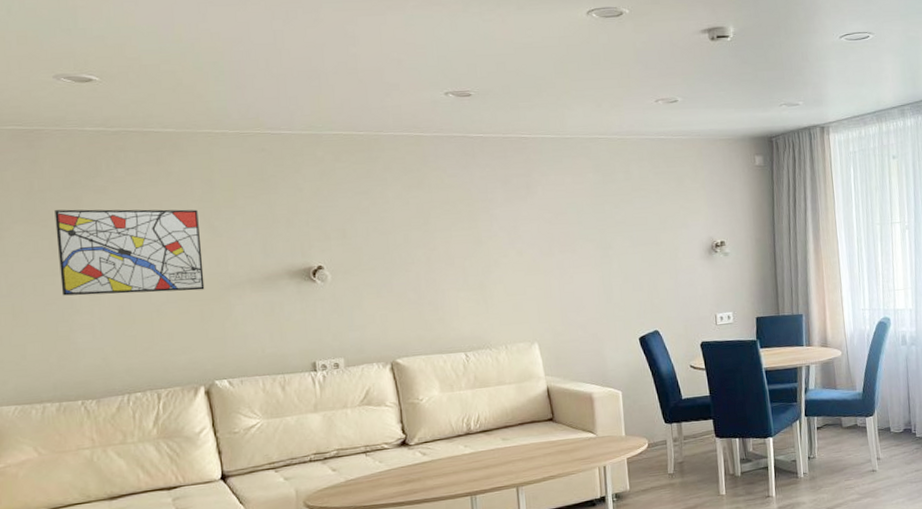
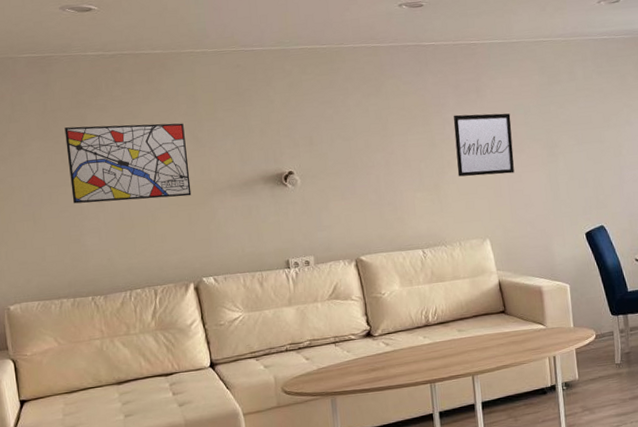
wall art: none [501,211,566,276] -> present [453,113,514,177]

